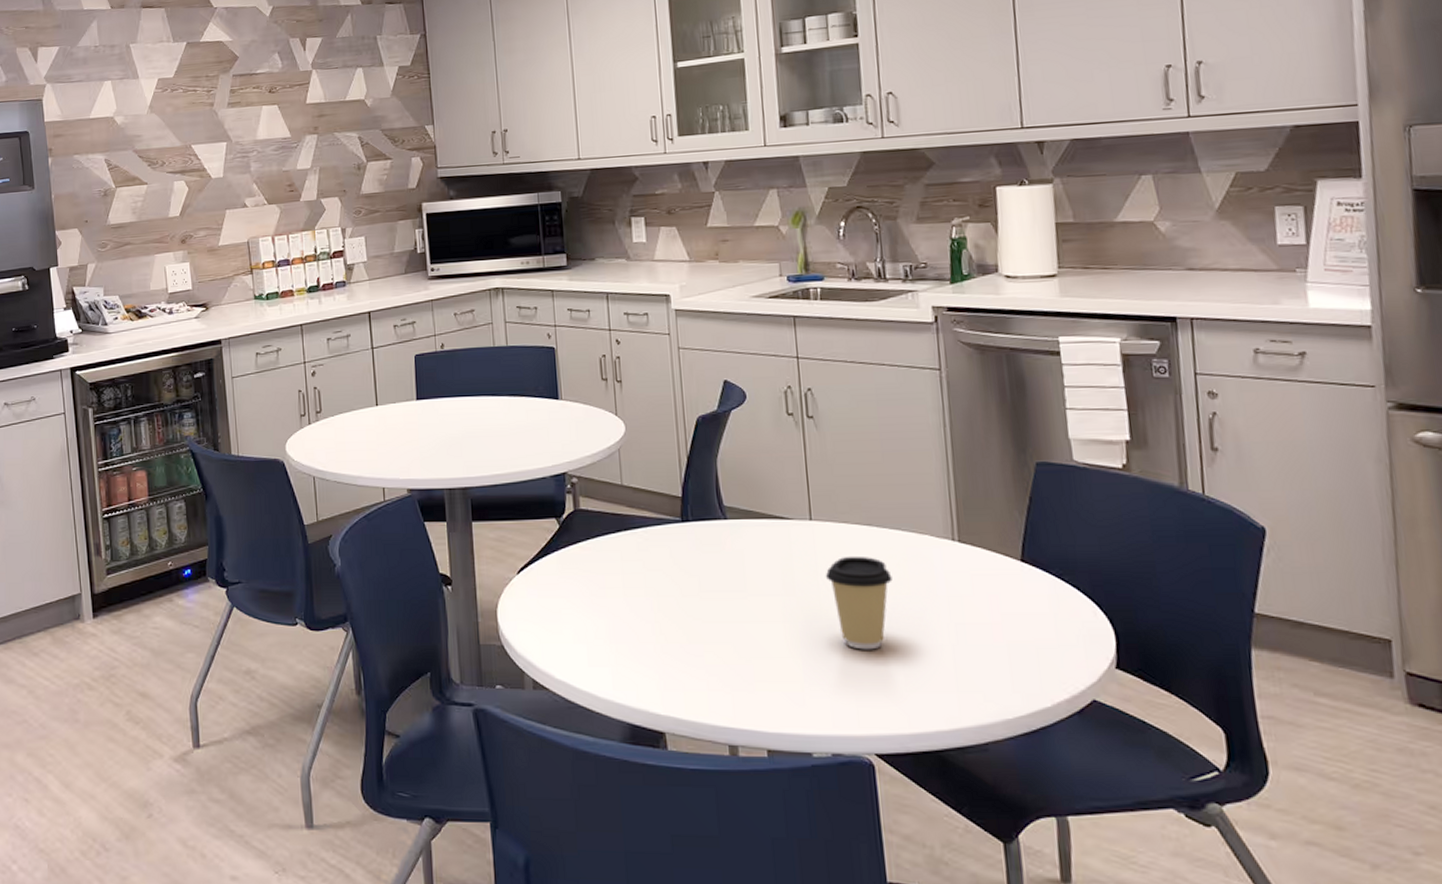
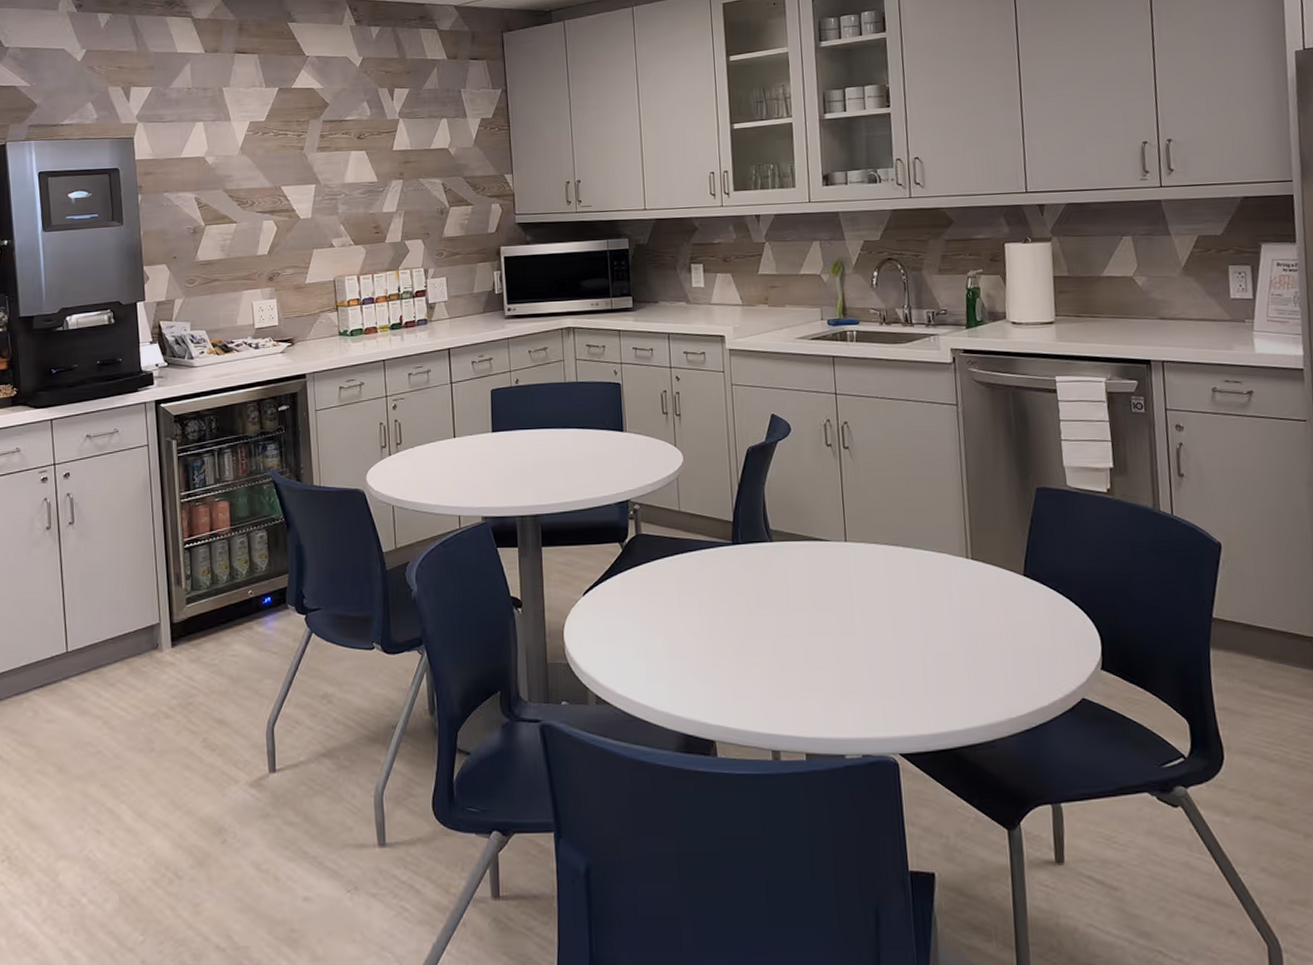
coffee cup: present [825,556,892,650] -> none [857,573,915,659]

